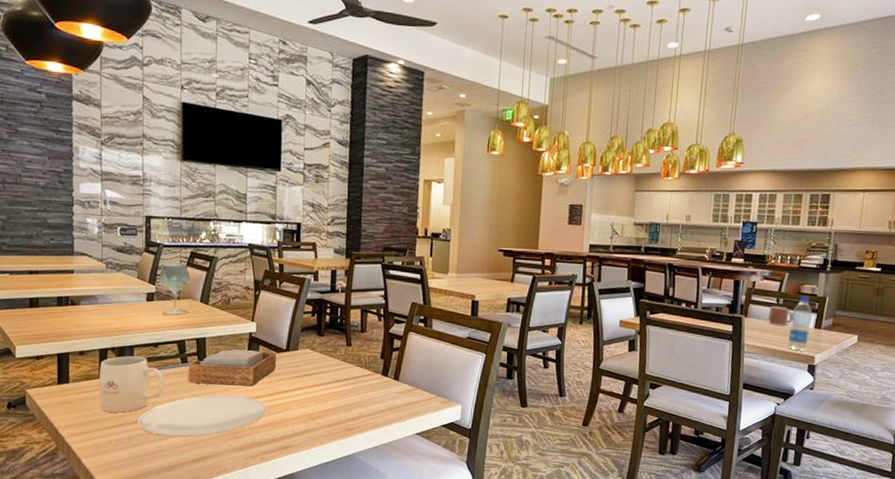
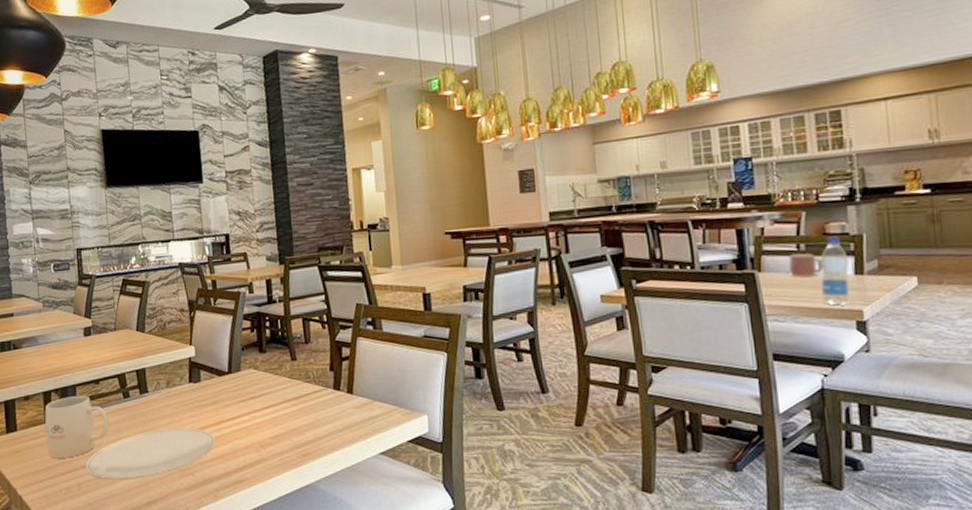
wine glass: present [159,263,190,316] -> none [94,292,125,349]
napkin holder: present [188,349,277,386] -> none [130,376,220,419]

